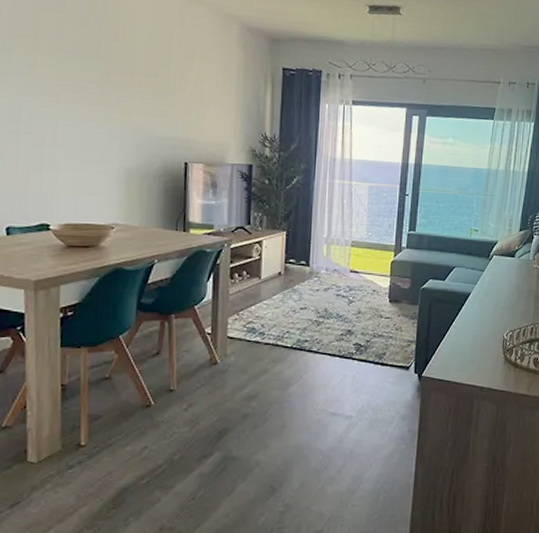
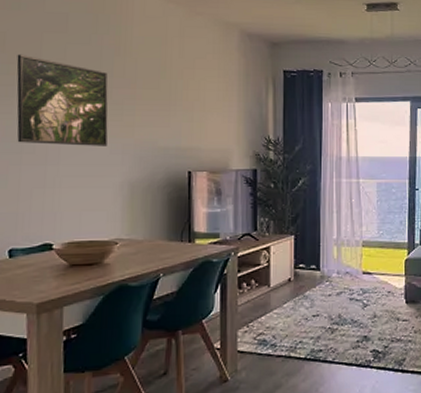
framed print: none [12,31,106,132] -> present [16,54,108,146]

